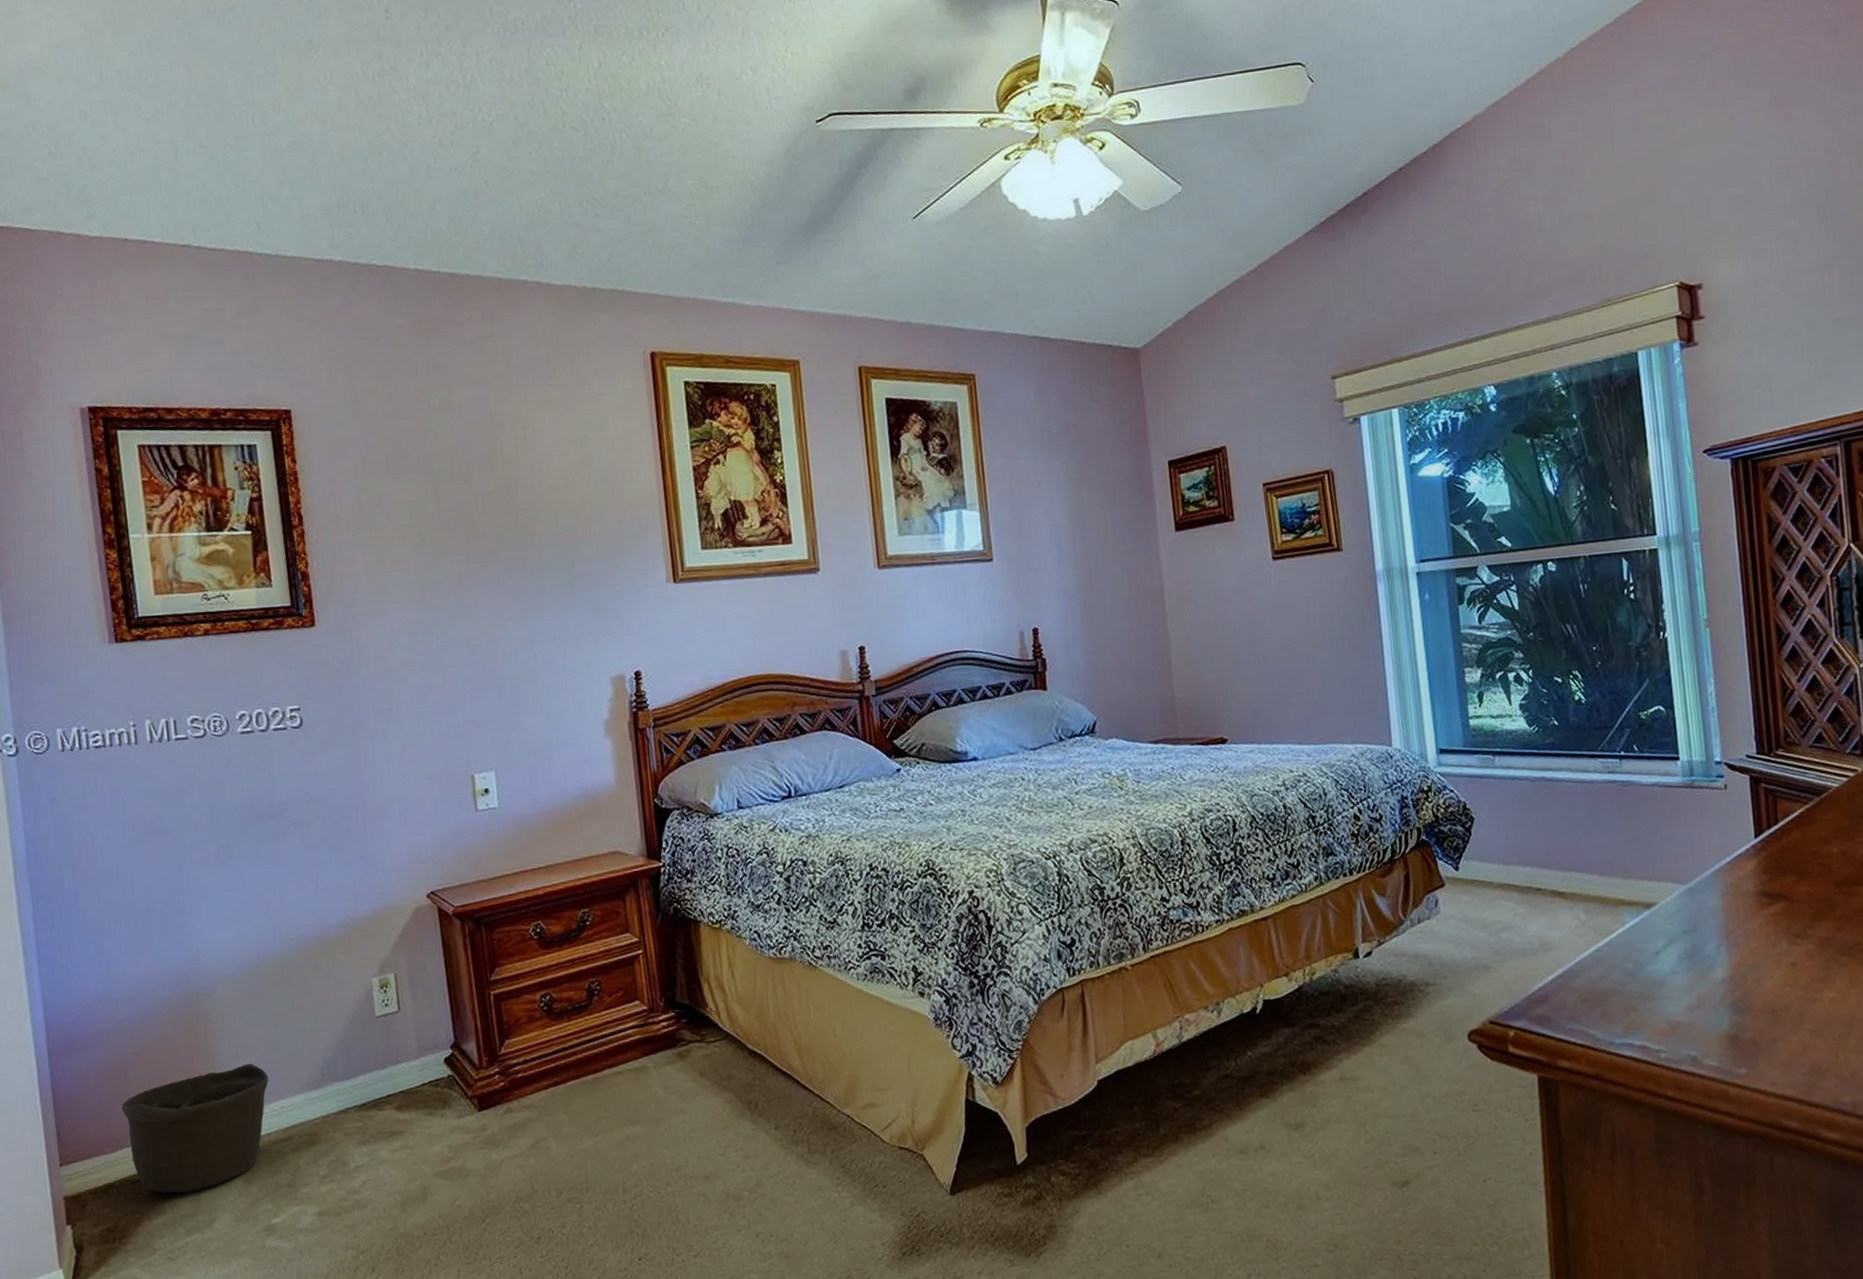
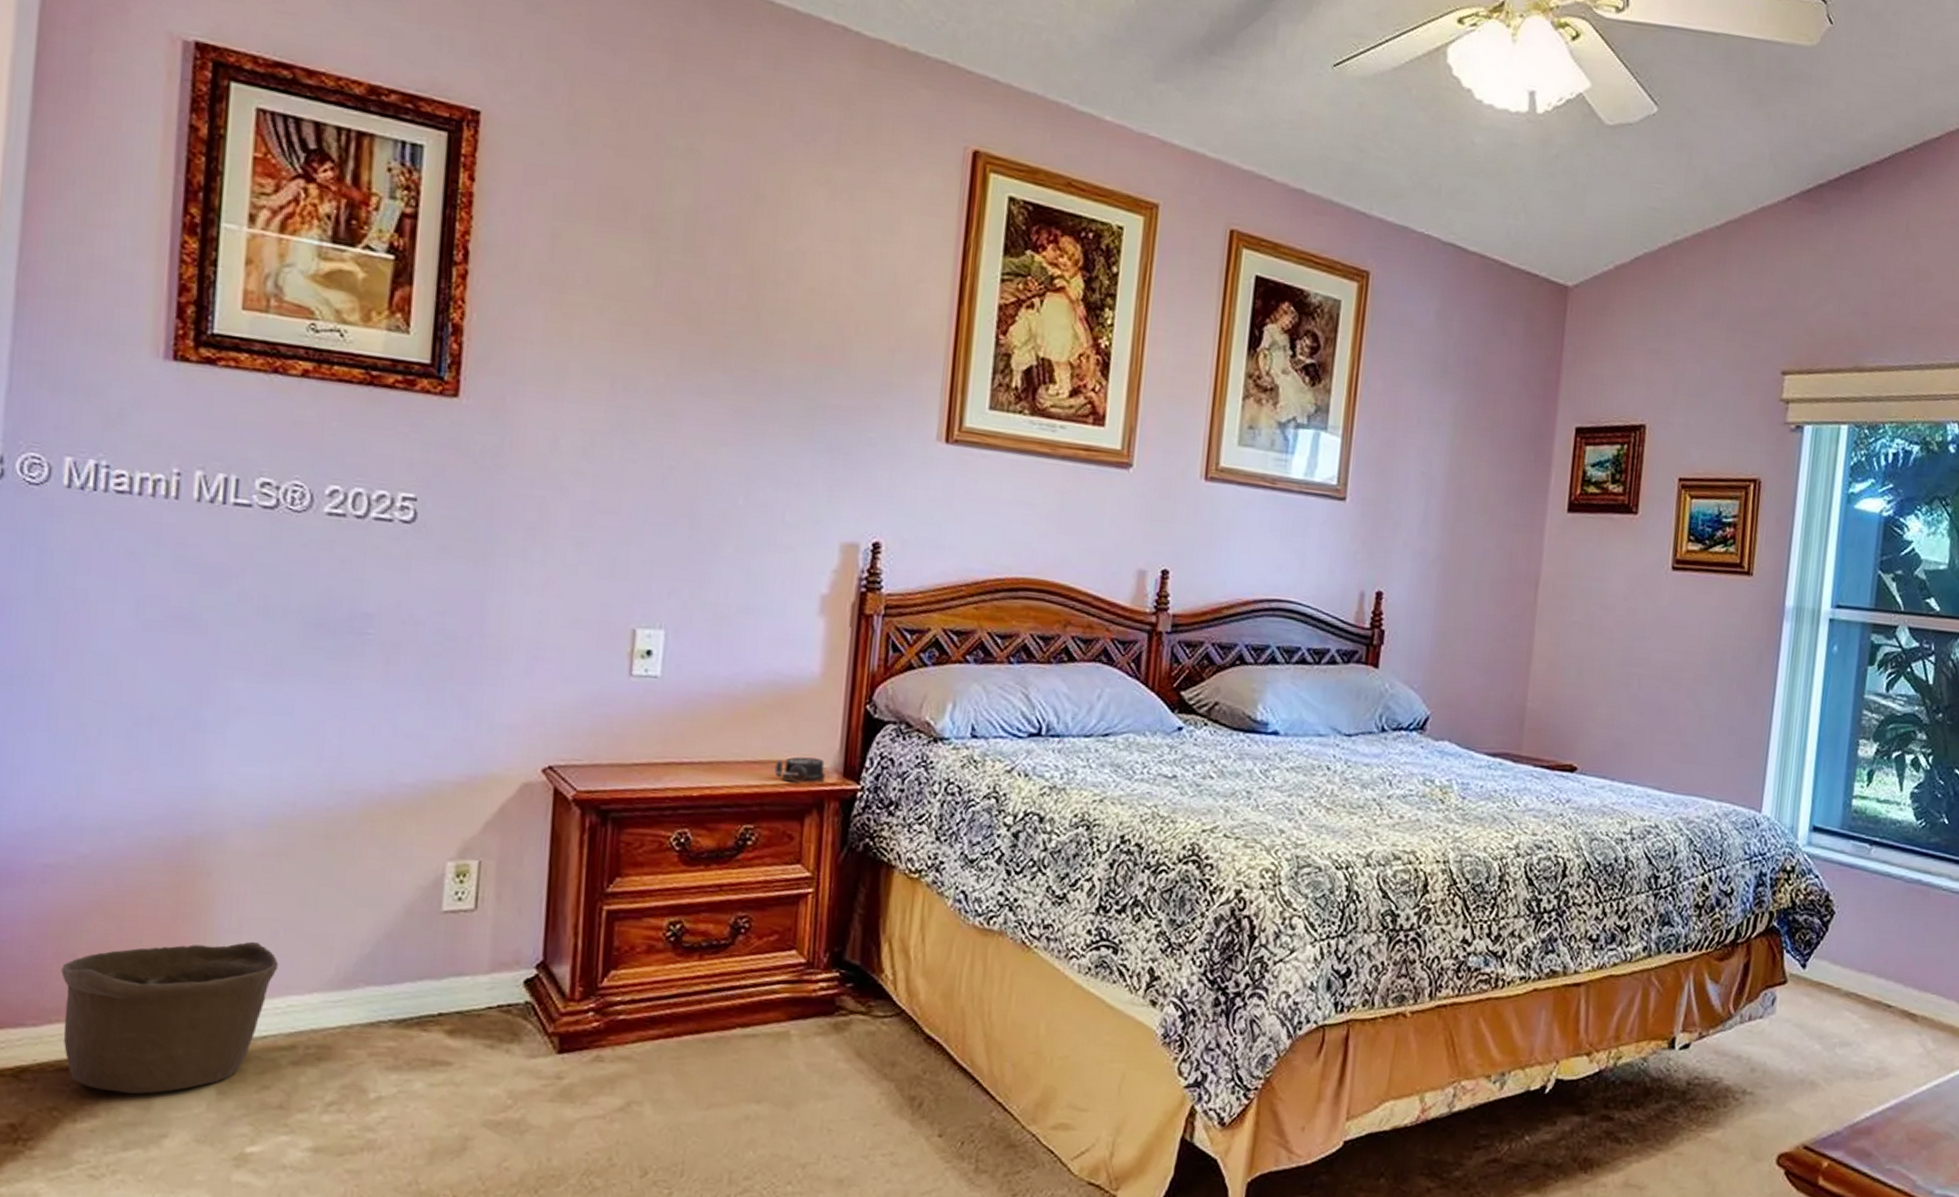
alarm clock: none [594,847,638,870] -> present [772,756,832,784]

